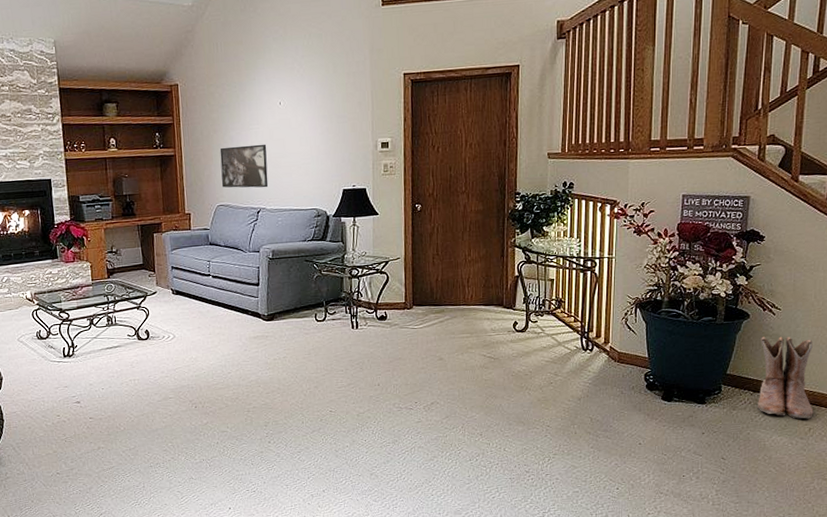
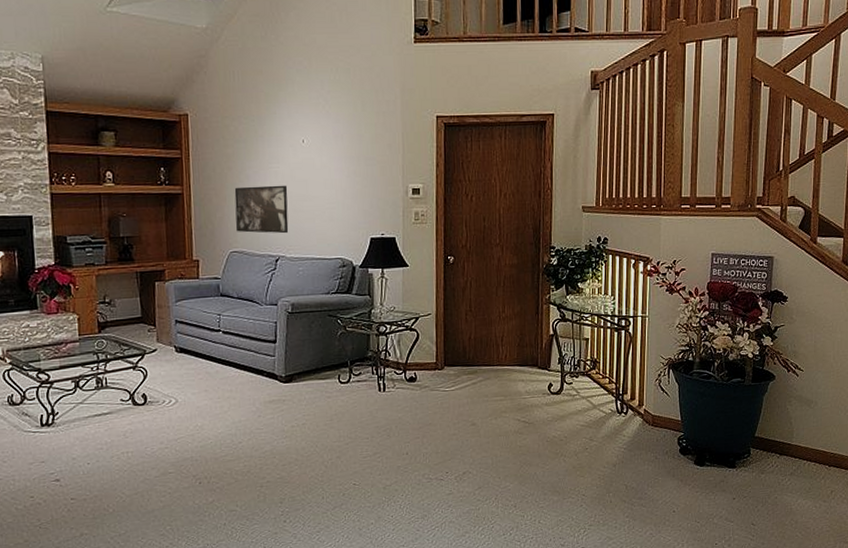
boots: present [757,336,814,419] -> none [784,398,835,482]

